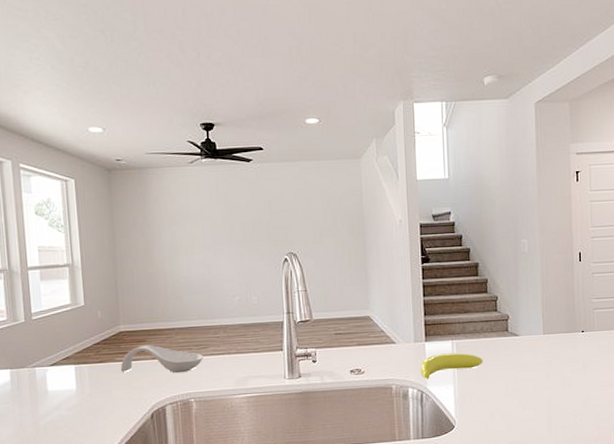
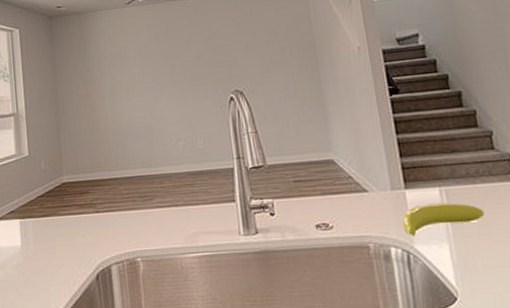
spoon rest: present [120,344,203,374] -> none [64,196,149,229]

